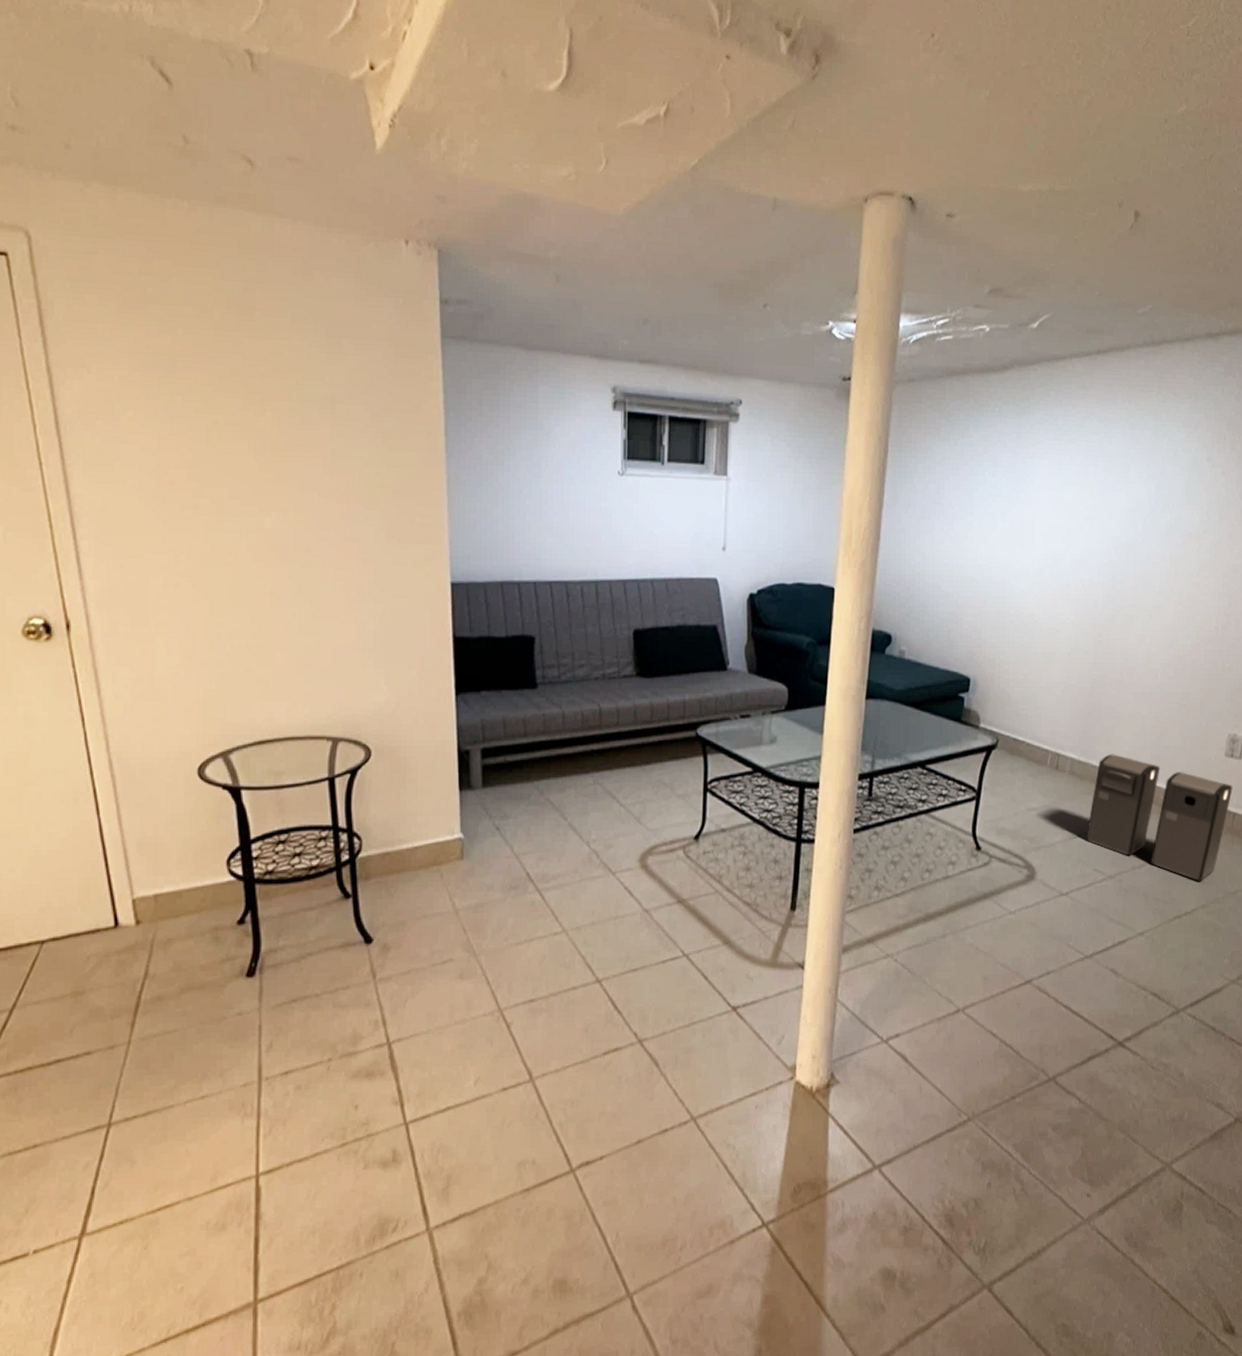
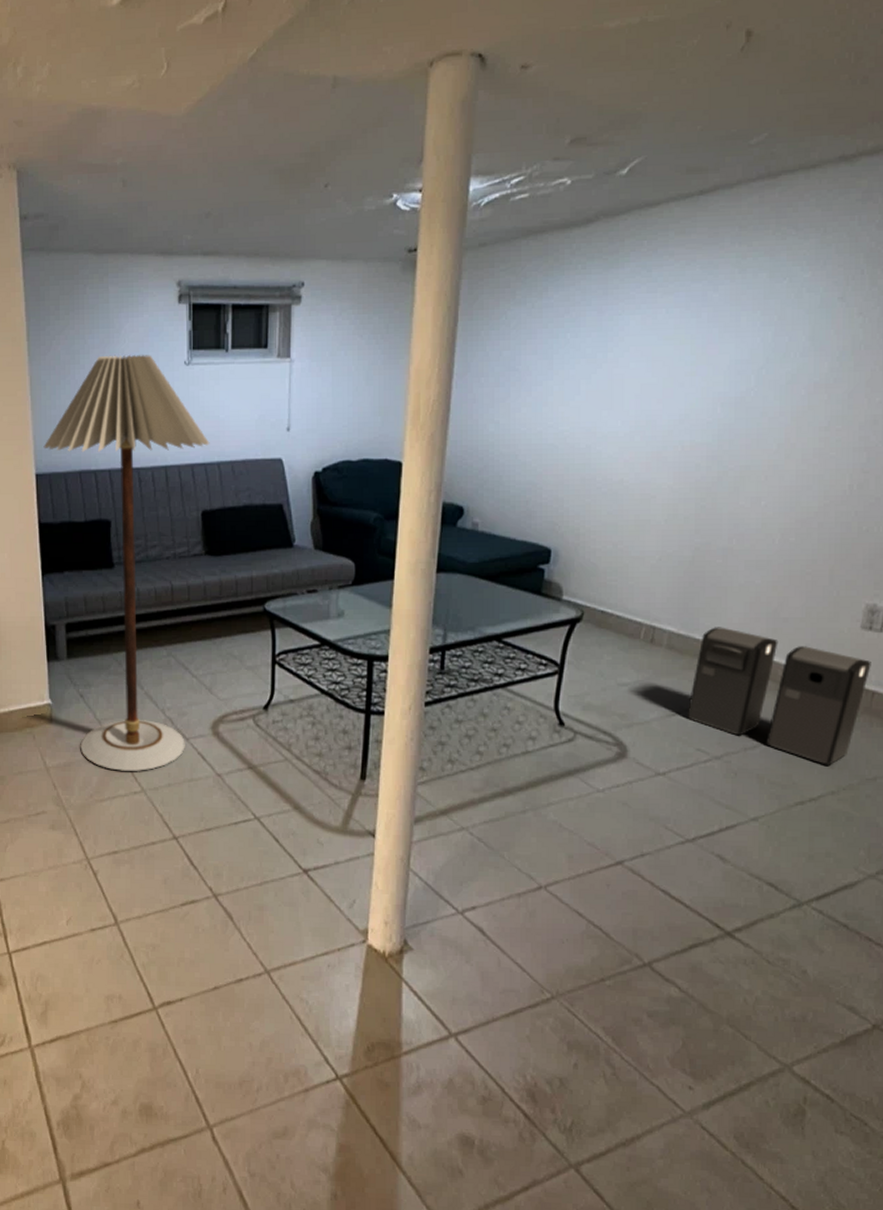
floor lamp: none [461,458,643,910] -> present [43,354,210,771]

